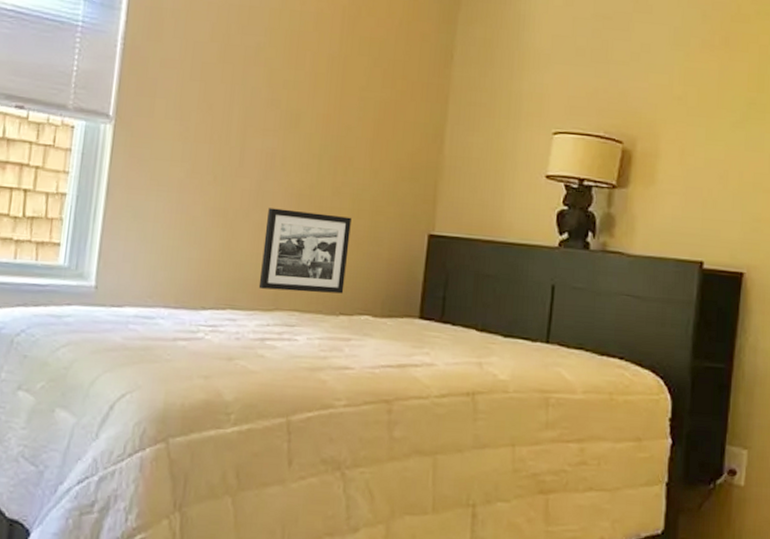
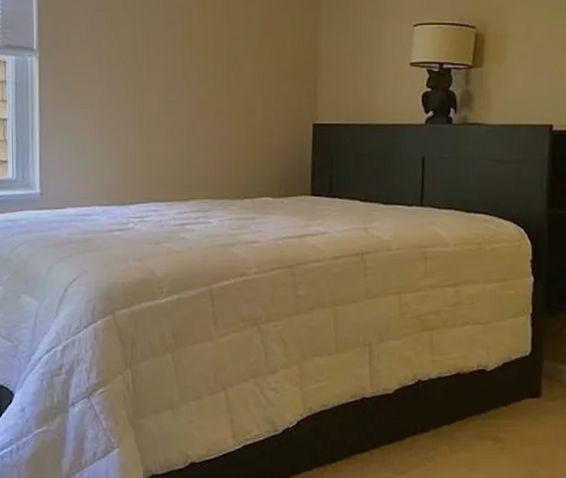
picture frame: present [258,208,351,294] -> none [174,114,246,183]

